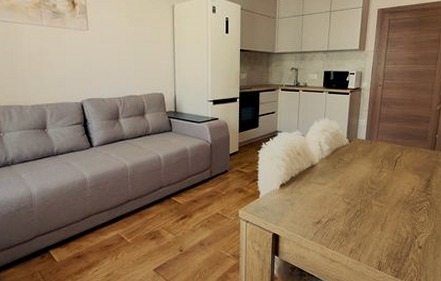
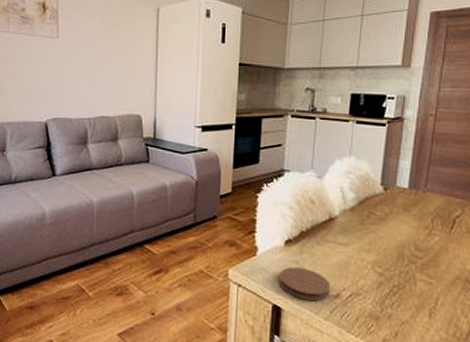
coaster: none [276,204,314,228] -> present [278,266,331,302]

